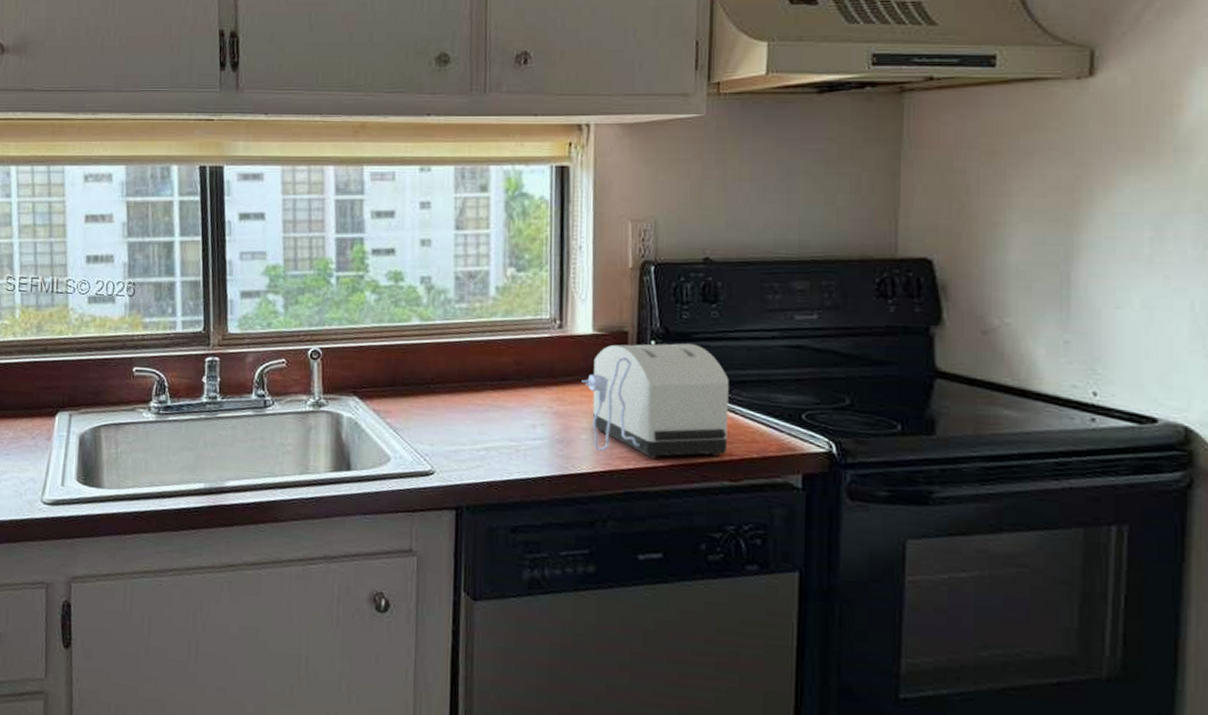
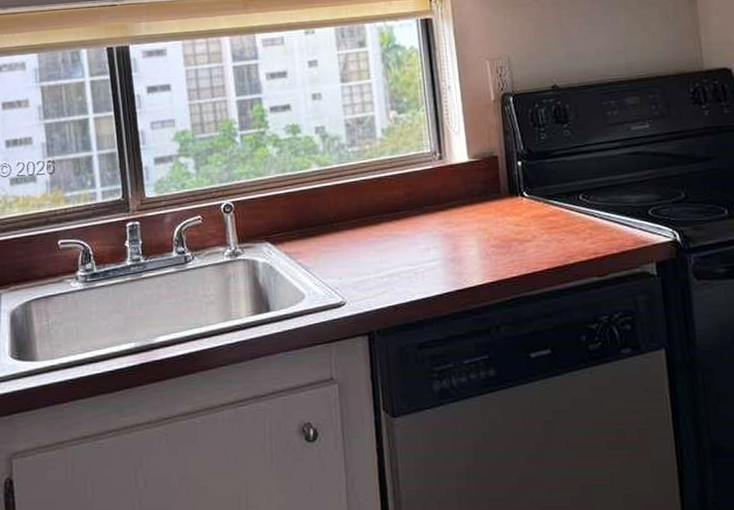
toaster: present [581,343,729,459] -> none [464,160,593,266]

